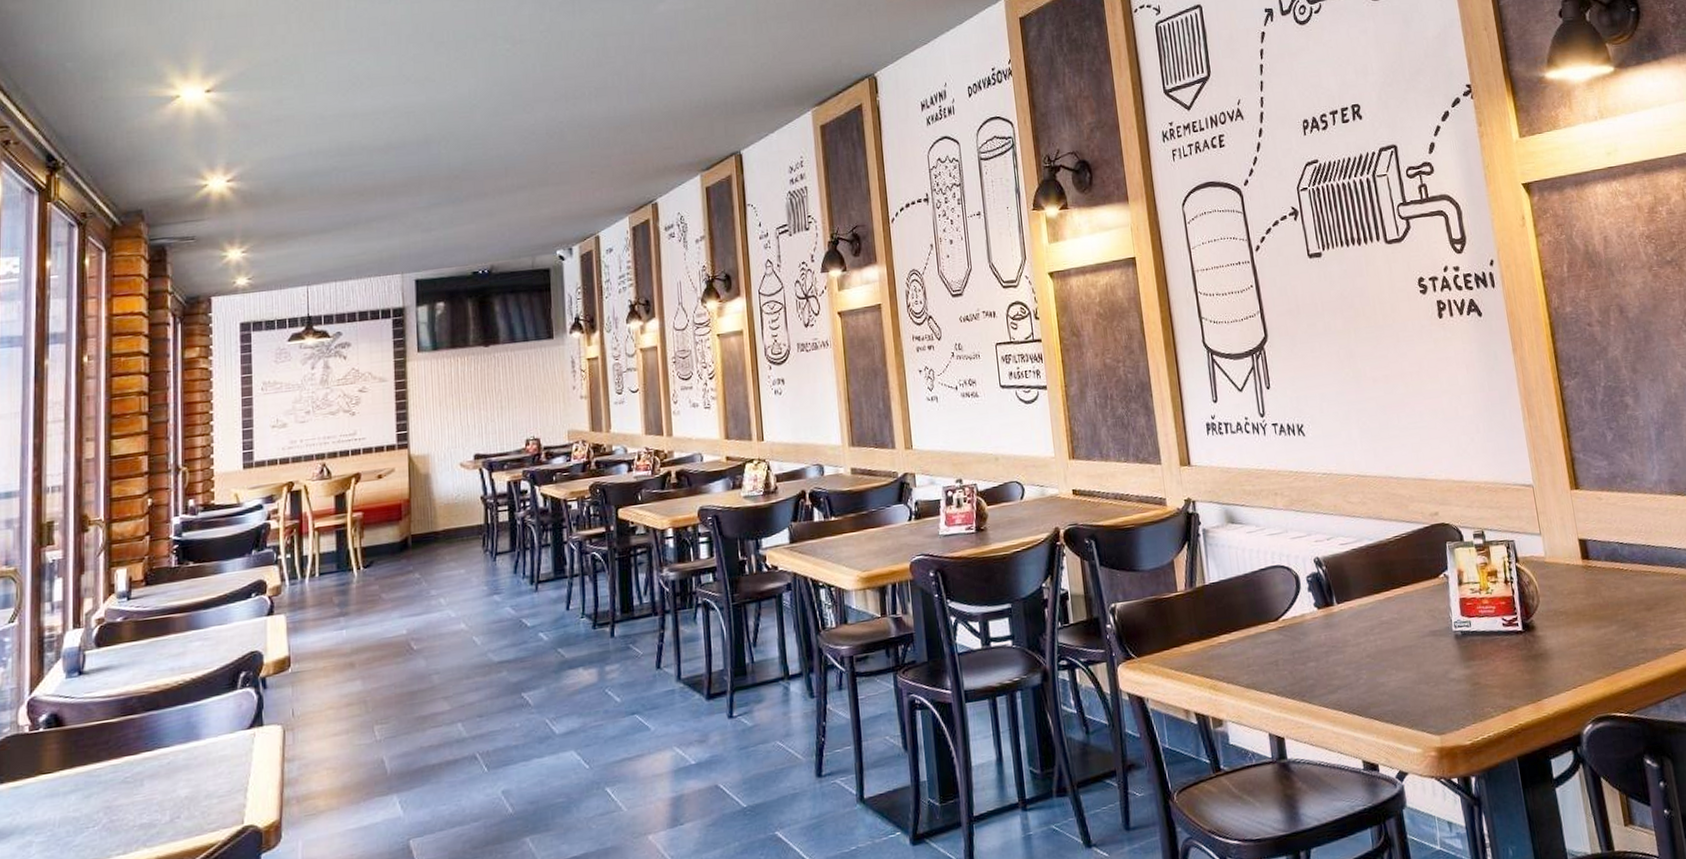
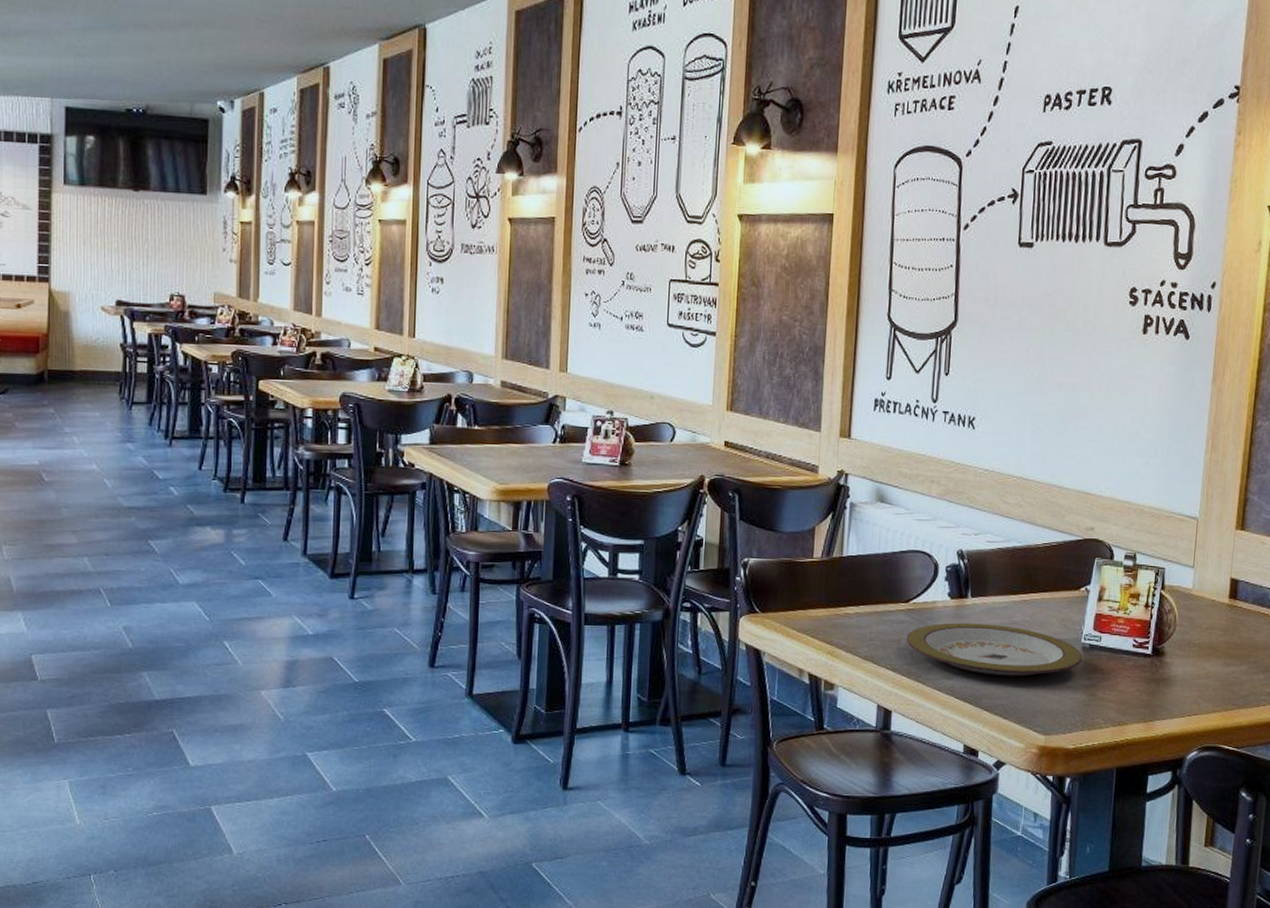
plate: none [1283,626,1458,683] -> present [906,622,1082,677]

